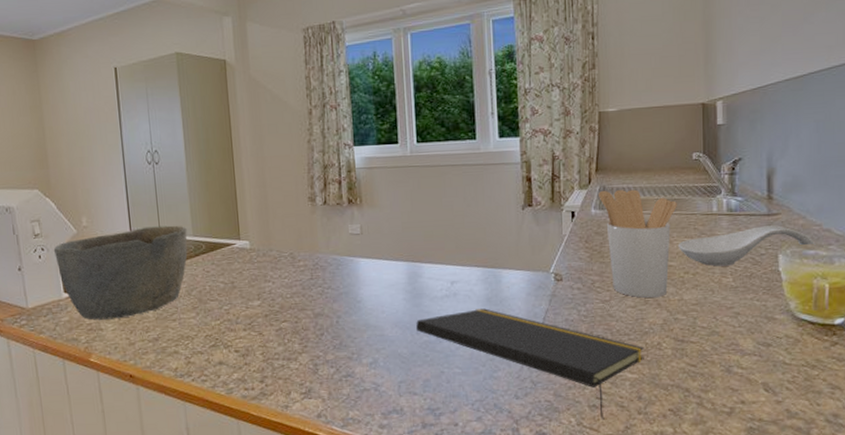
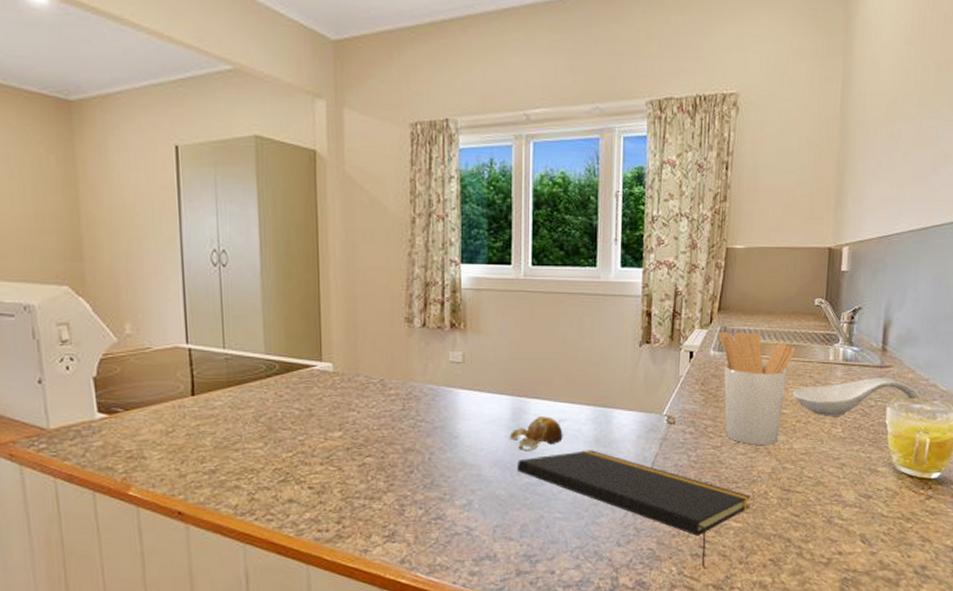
bowl: present [53,225,188,320] -> none [85,340,258,447]
fruit: none [407,279,457,312] -> present [509,416,563,451]

